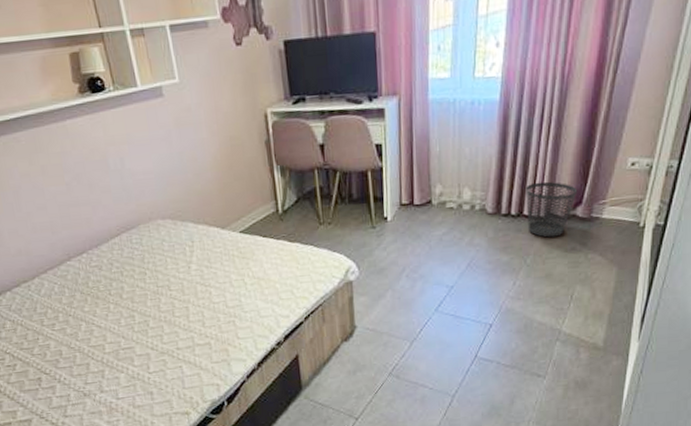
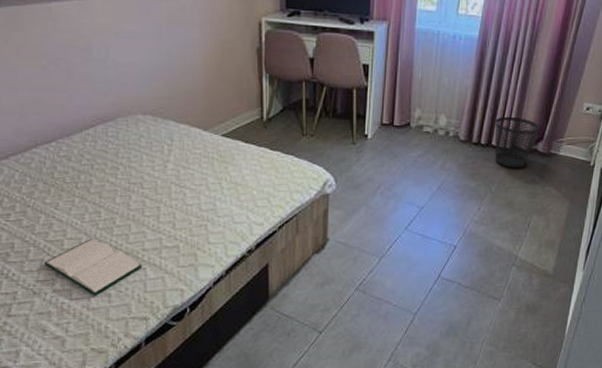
hardback book: none [89,341,178,395] -> present [44,238,142,296]

